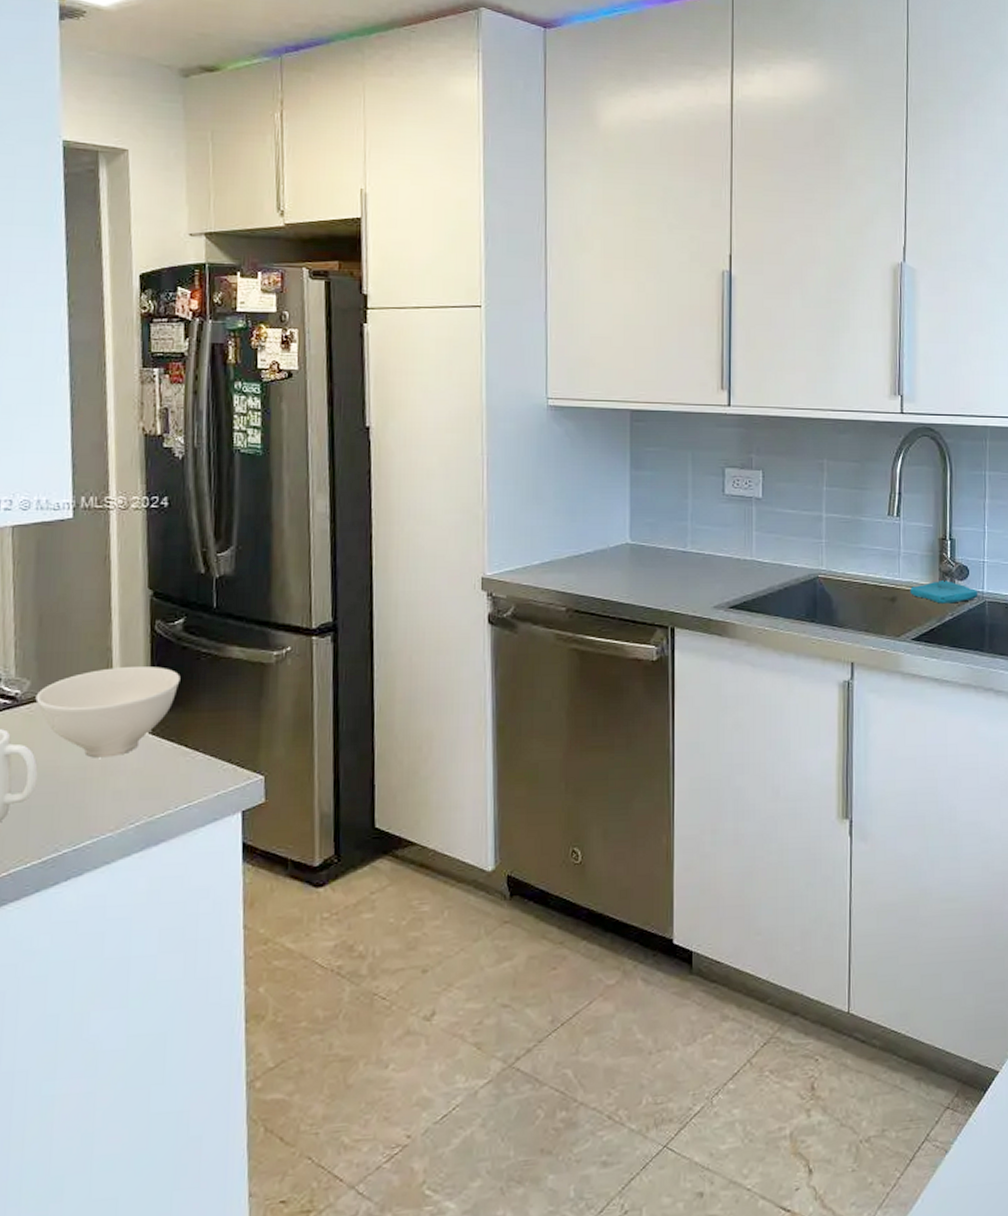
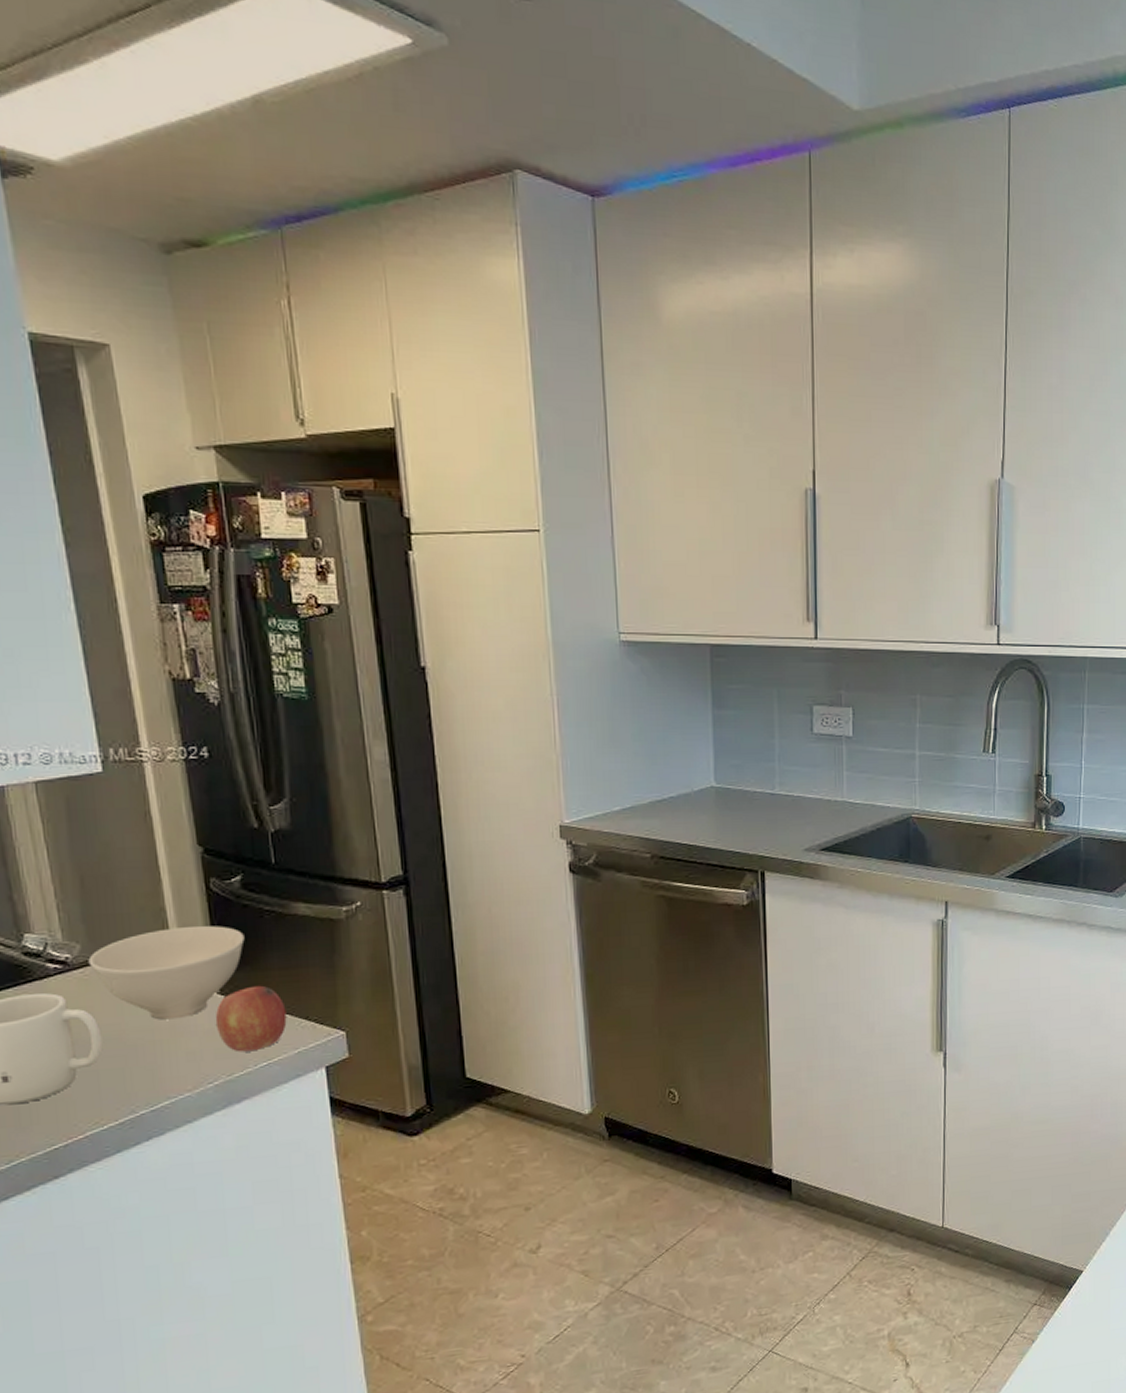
fruit: none [143,726,211,793] -> present [215,985,287,1052]
sponge: present [909,579,978,604] -> none [1004,816,1074,841]

